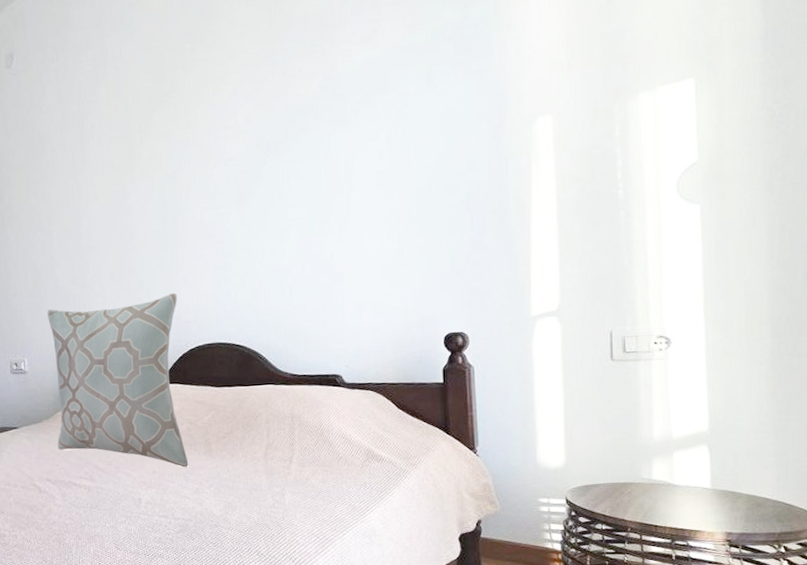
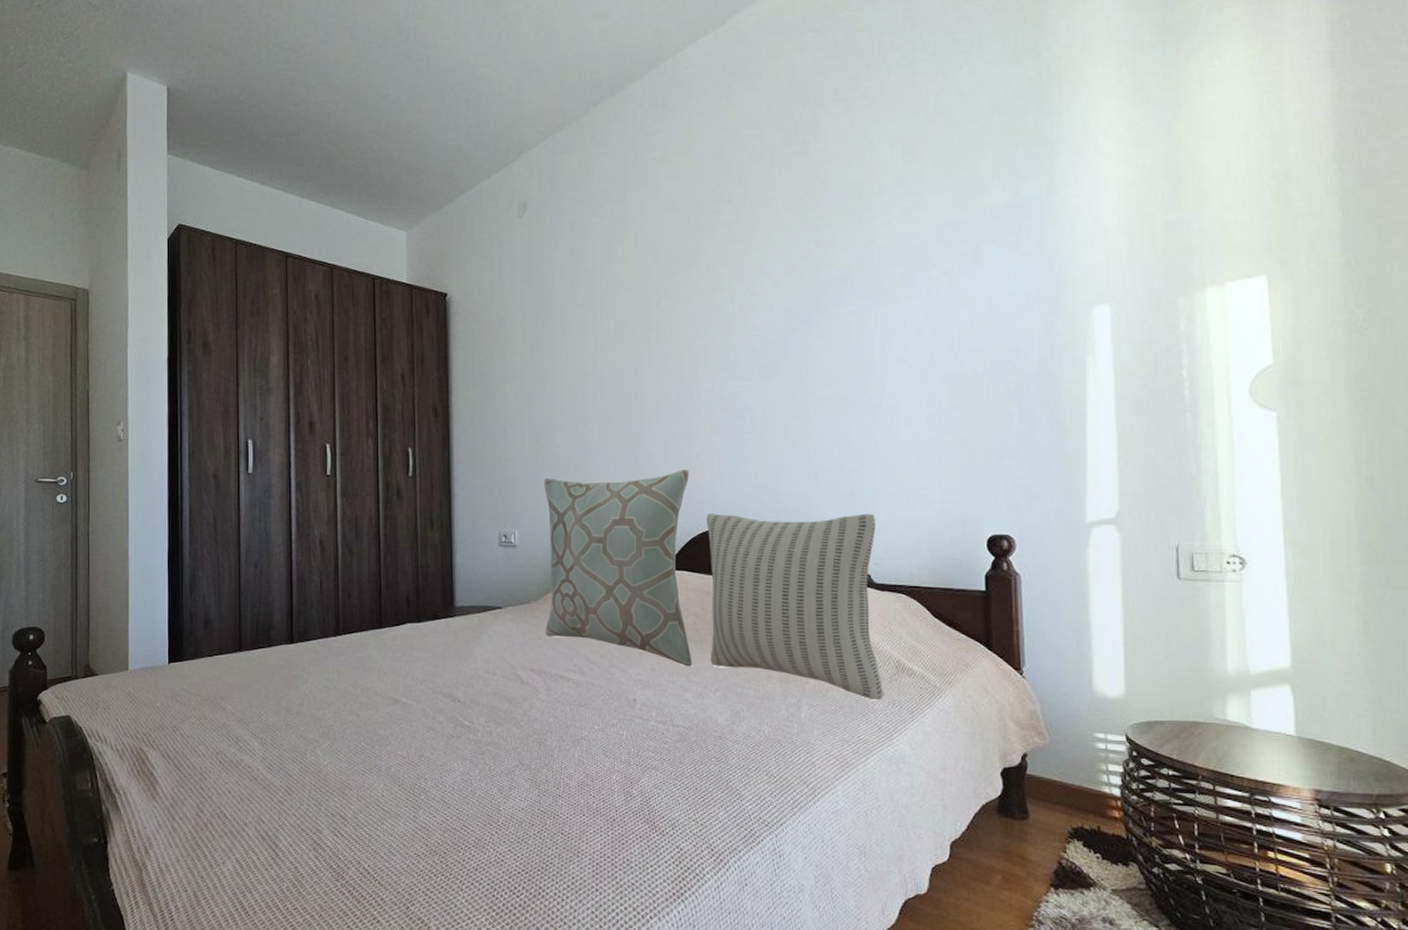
pillow: none [194,321,357,485] -> present [706,513,884,701]

